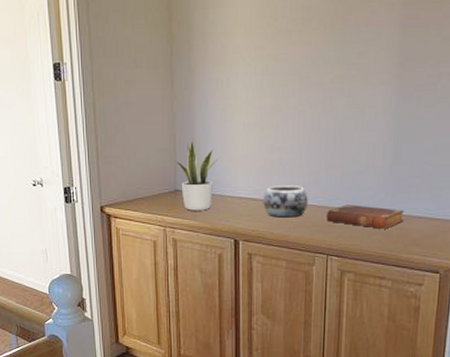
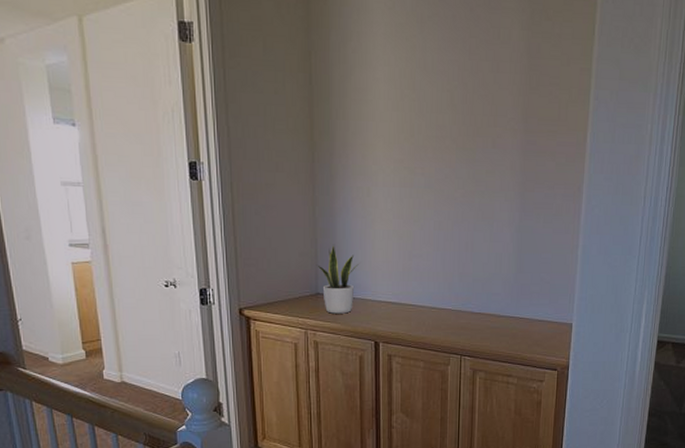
decorative bowl: present [263,186,308,218] -> none [402,290,443,321]
book: present [326,205,404,229] -> none [460,309,527,331]

